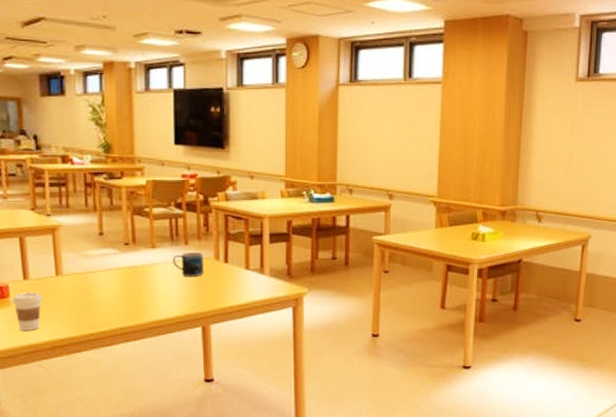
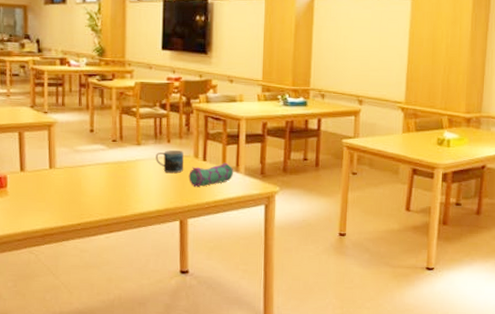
coffee cup: present [11,292,43,330] -> none [9,183,37,219]
pencil case: none [209,264,259,292] -> present [188,162,234,188]

